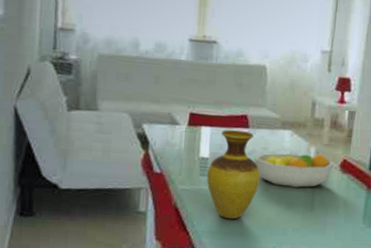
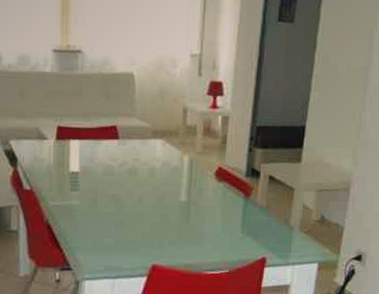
vase: present [207,129,261,220] -> none [78,141,134,234]
fruit bowl: present [254,153,333,188] -> none [126,162,208,198]

